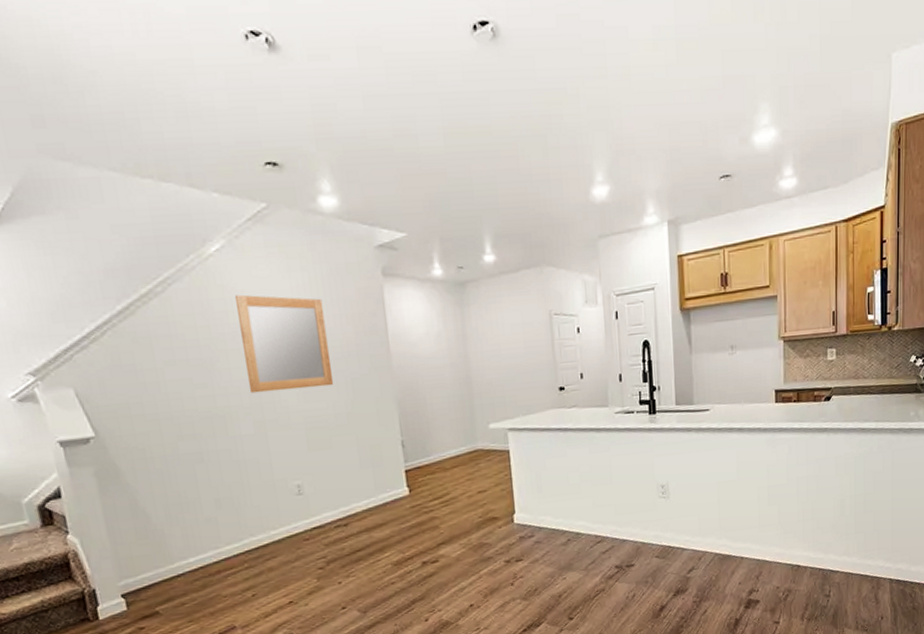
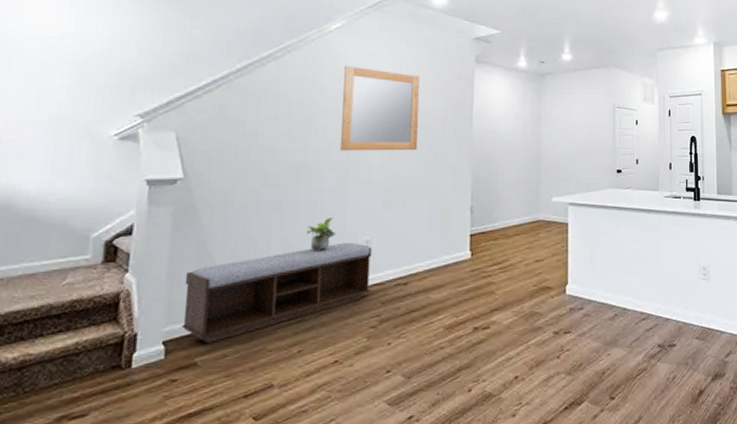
bench: none [124,488,311,594] -> present [181,242,372,343]
potted plant: none [234,465,266,499] -> present [307,218,337,251]

